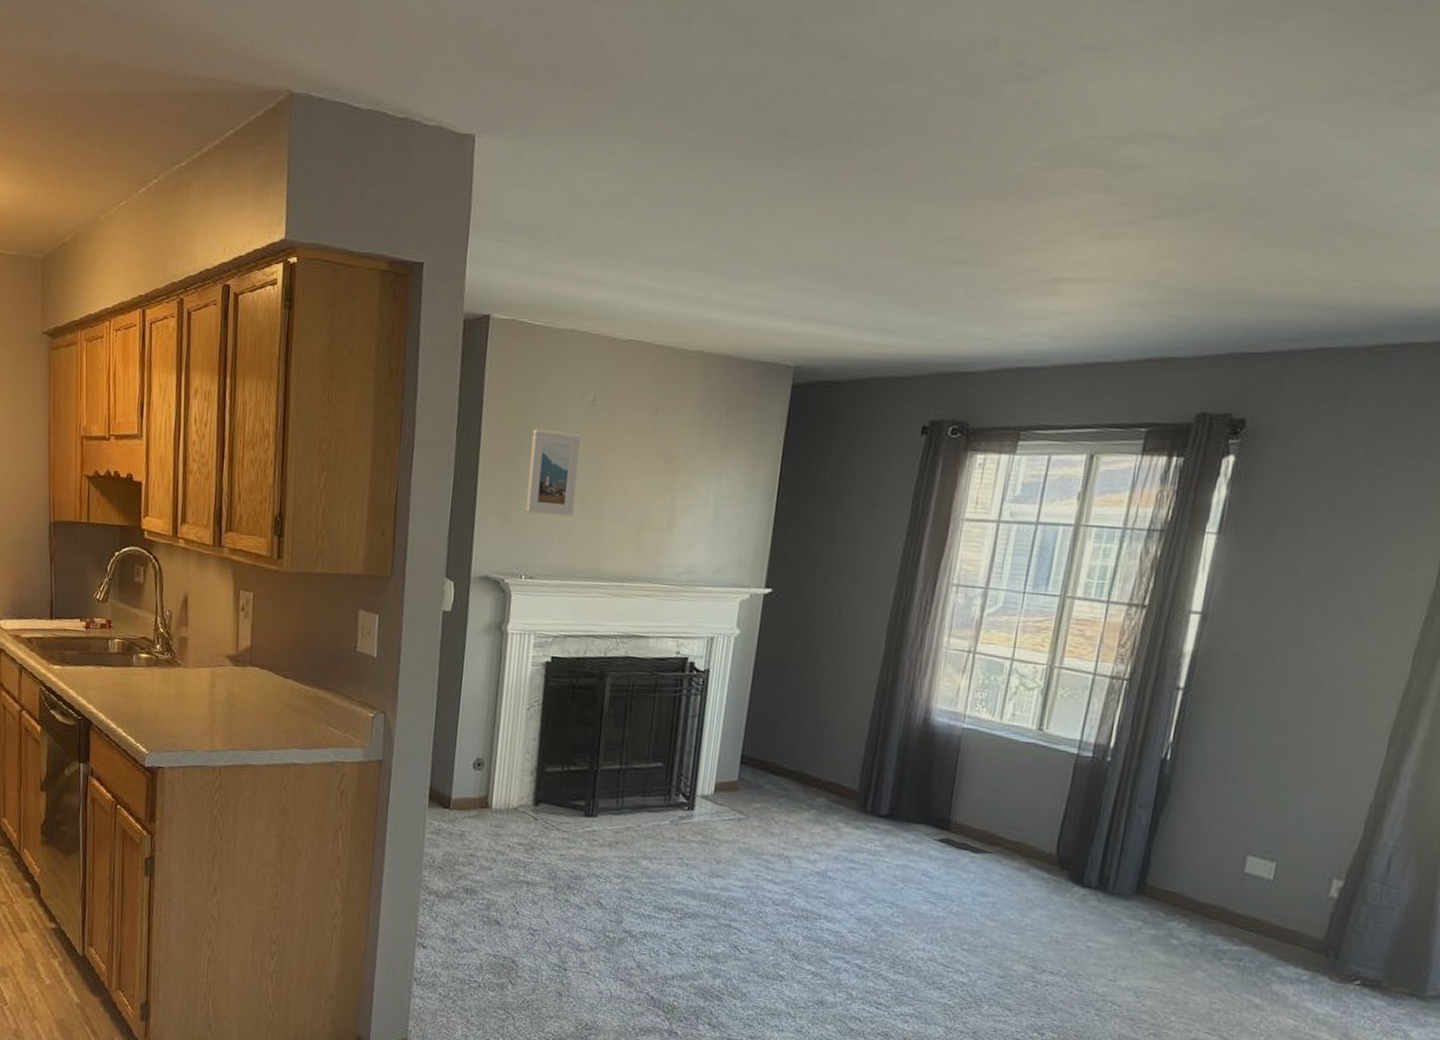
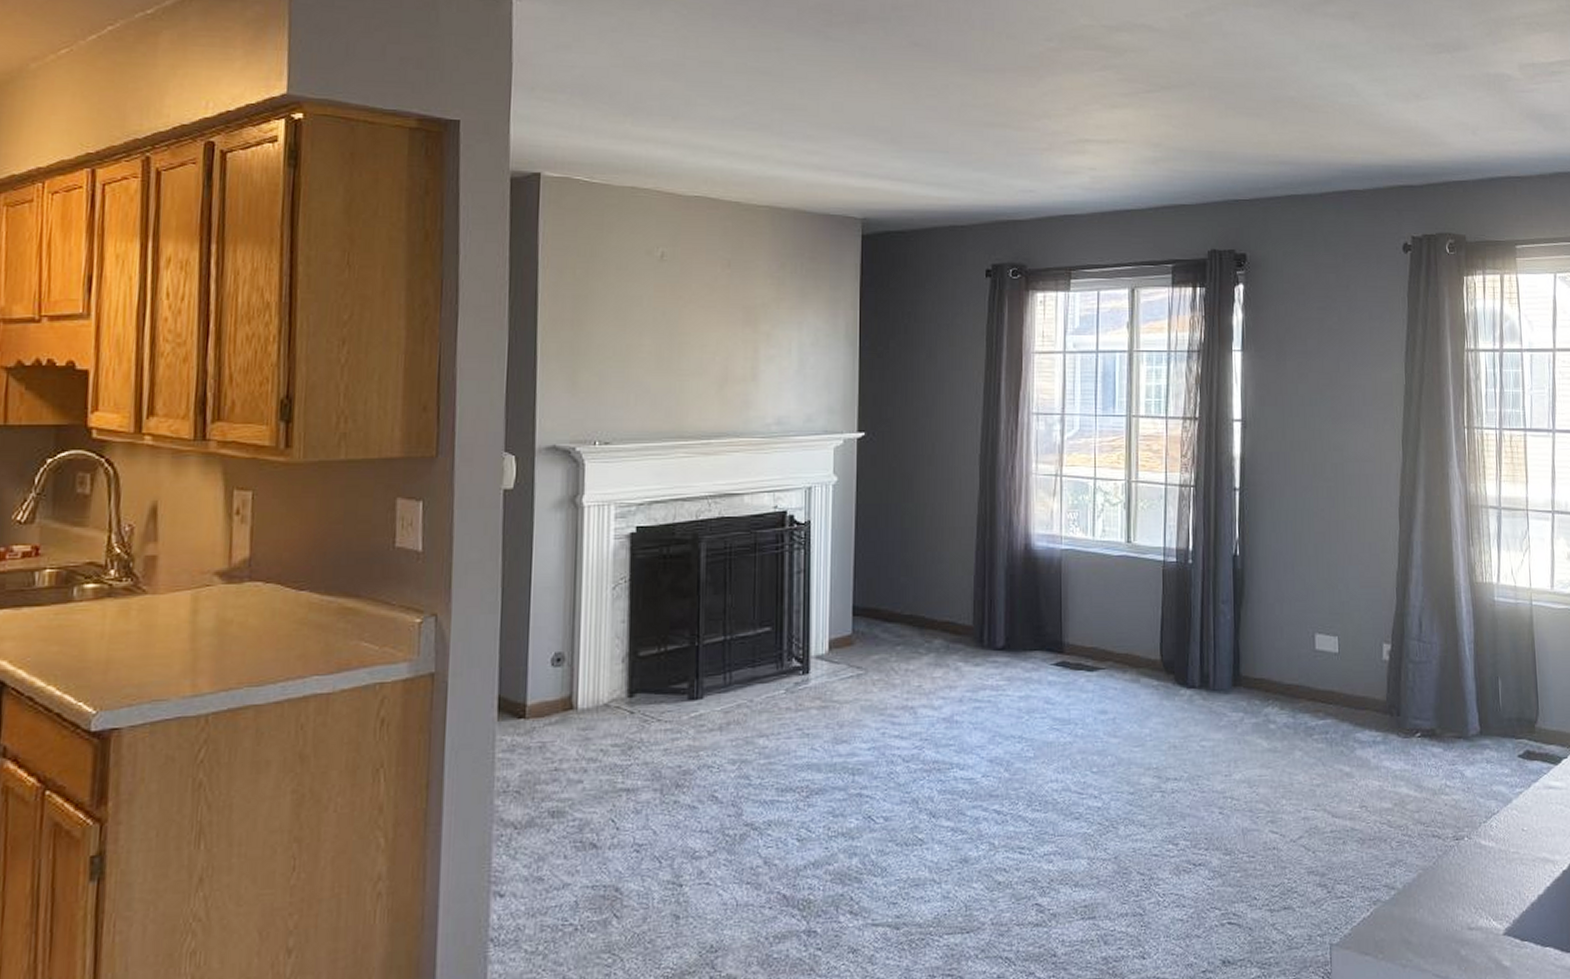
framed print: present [526,429,580,516] -> none [595,287,651,375]

